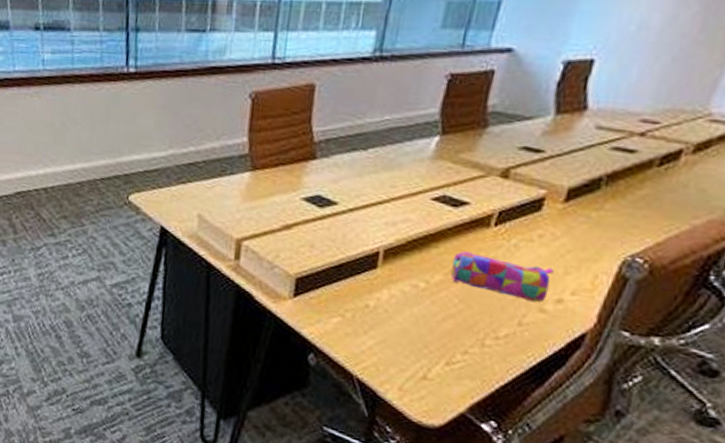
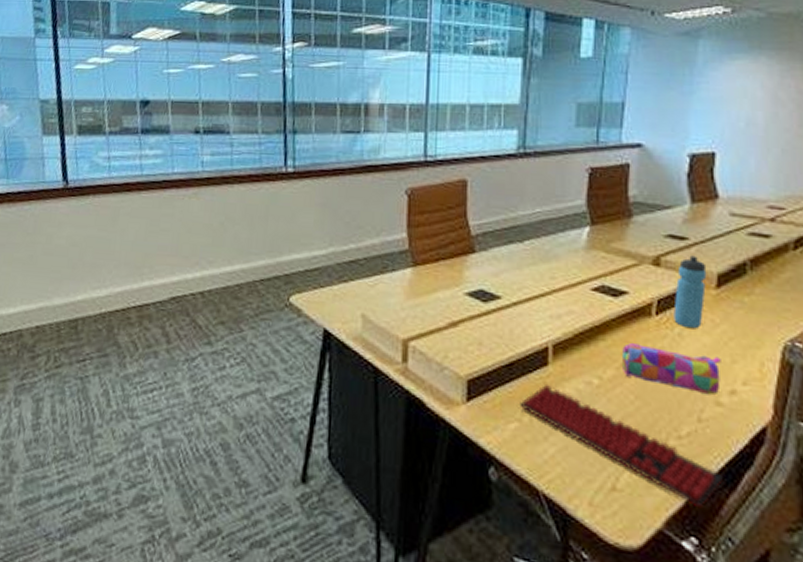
keyboard: none [344,285,532,398] -> present [519,383,723,508]
water bottle: none [512,168,559,241] -> present [673,255,707,329]

